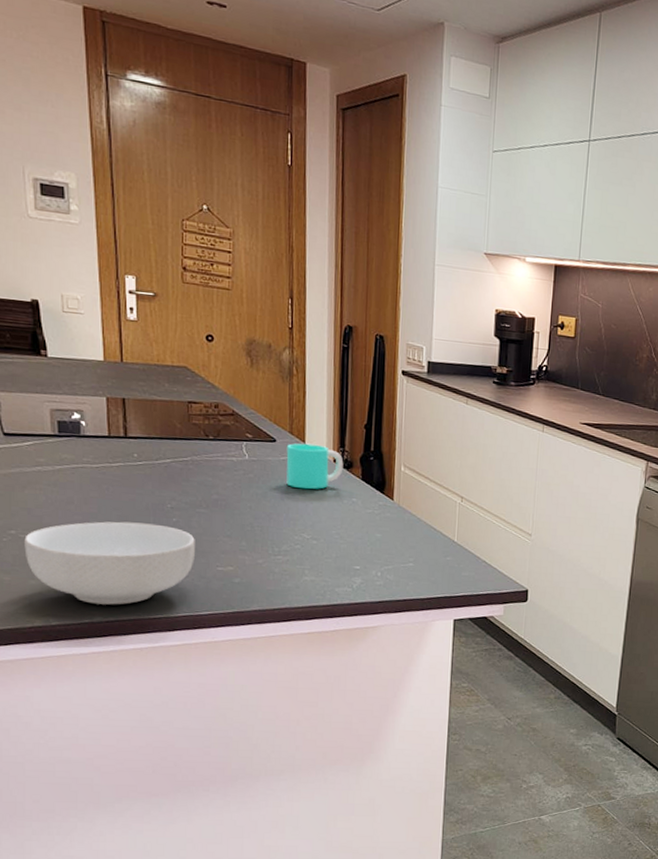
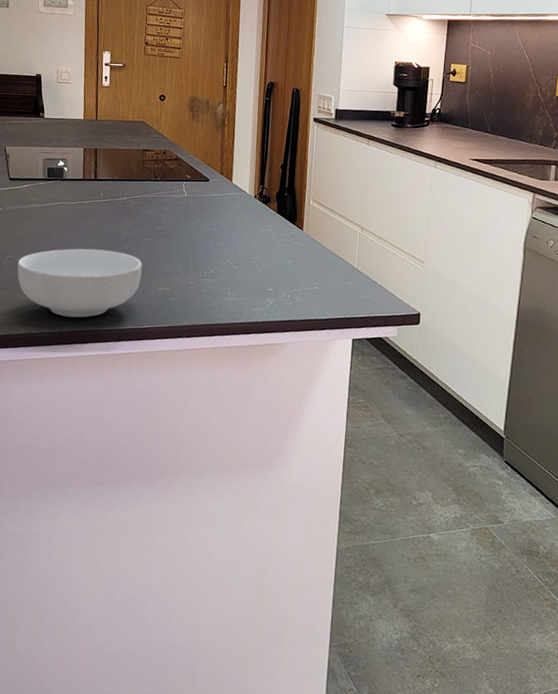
cup: present [286,443,344,490] -> none [216,182,263,222]

